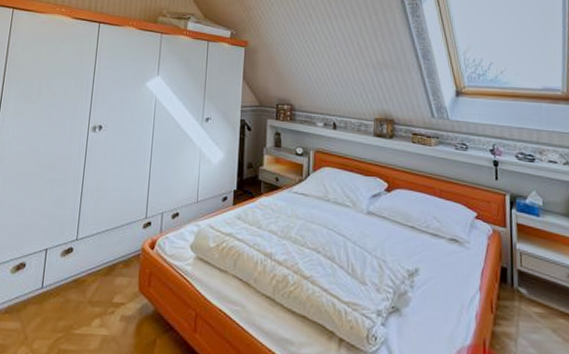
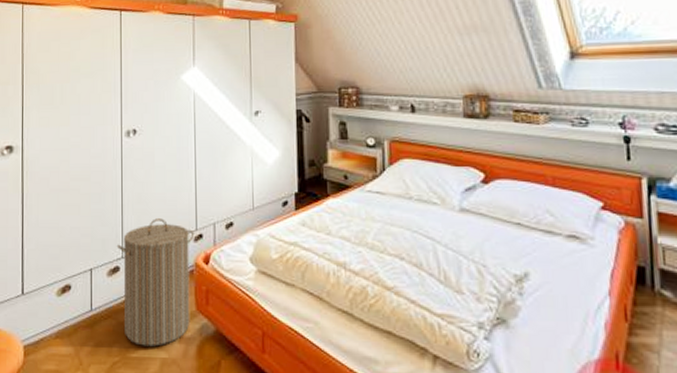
laundry hamper: none [71,206,144,324] -> present [116,218,195,347]

